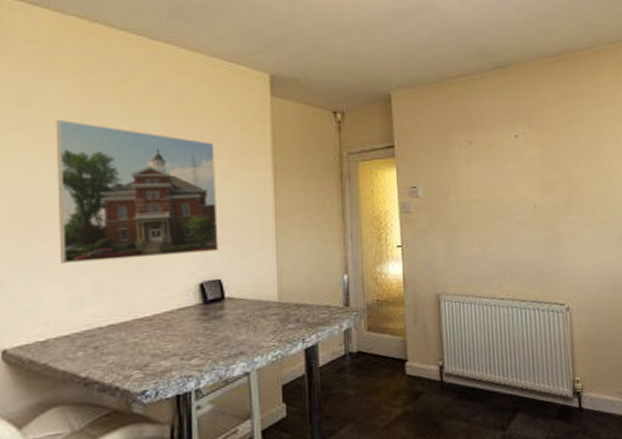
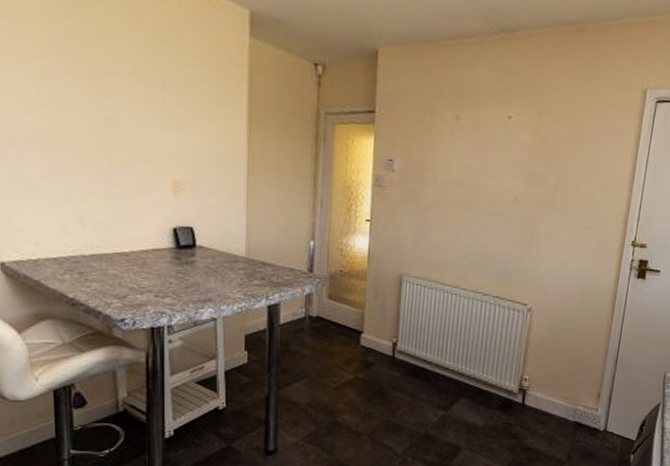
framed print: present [55,119,219,264] -> none [35,37,192,199]

